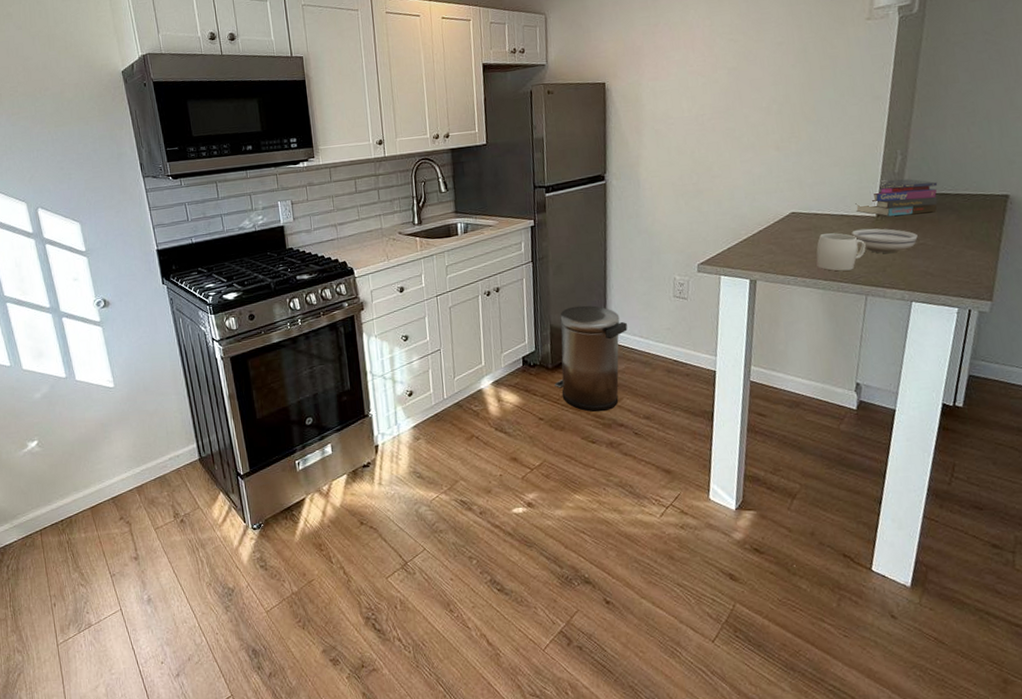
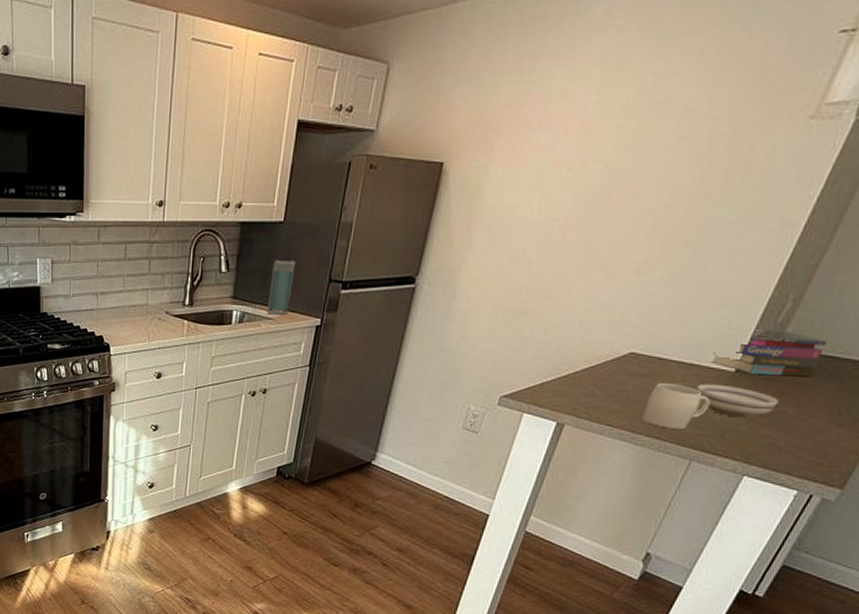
soap dispenser: none [484,174,505,222] -> present [267,259,296,315]
pedal bin: present [554,305,628,412] -> none [307,421,402,537]

